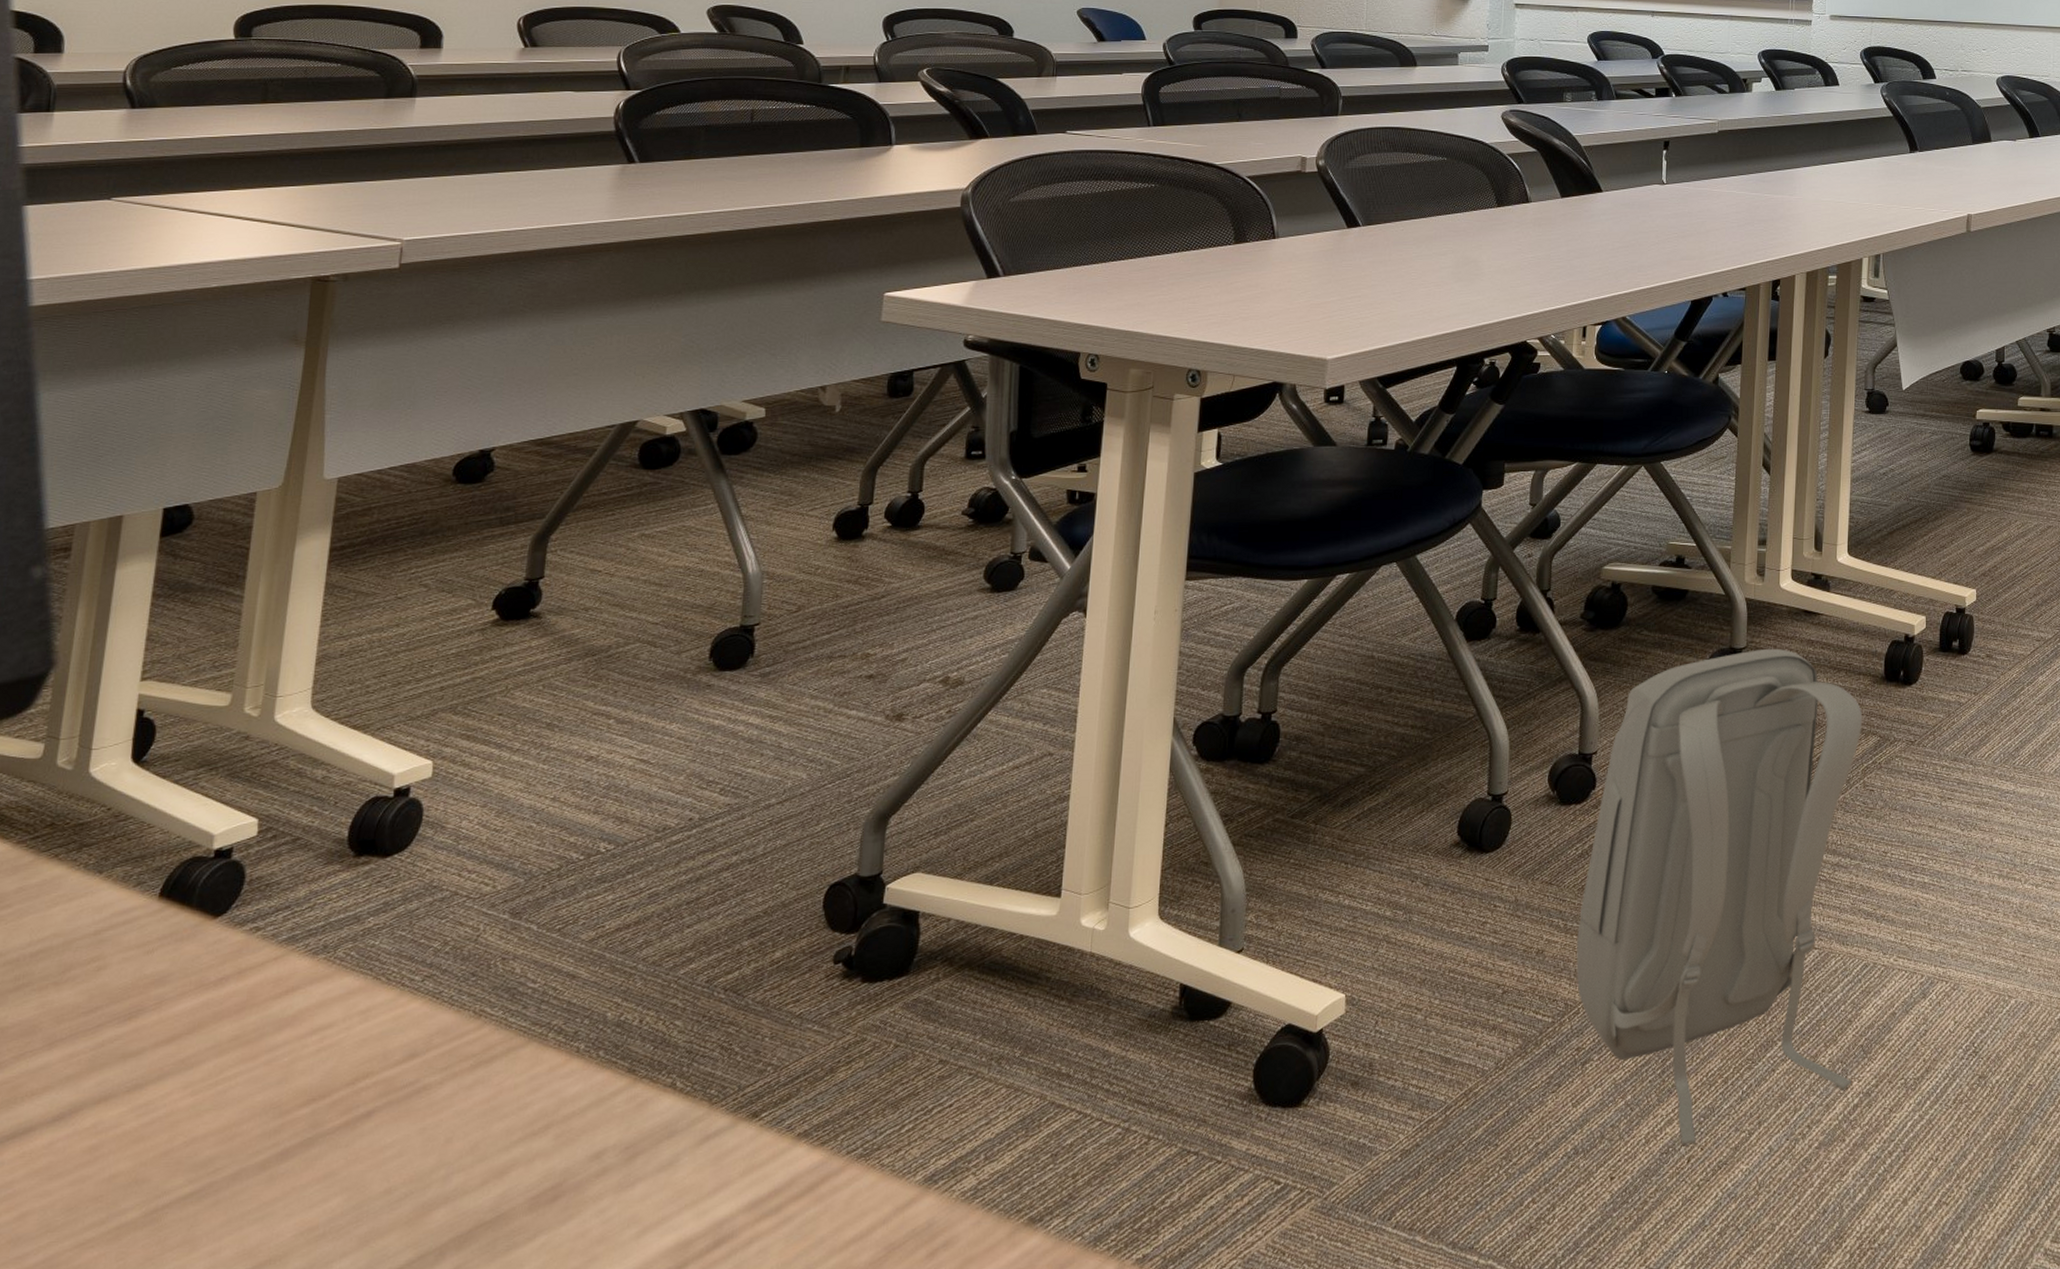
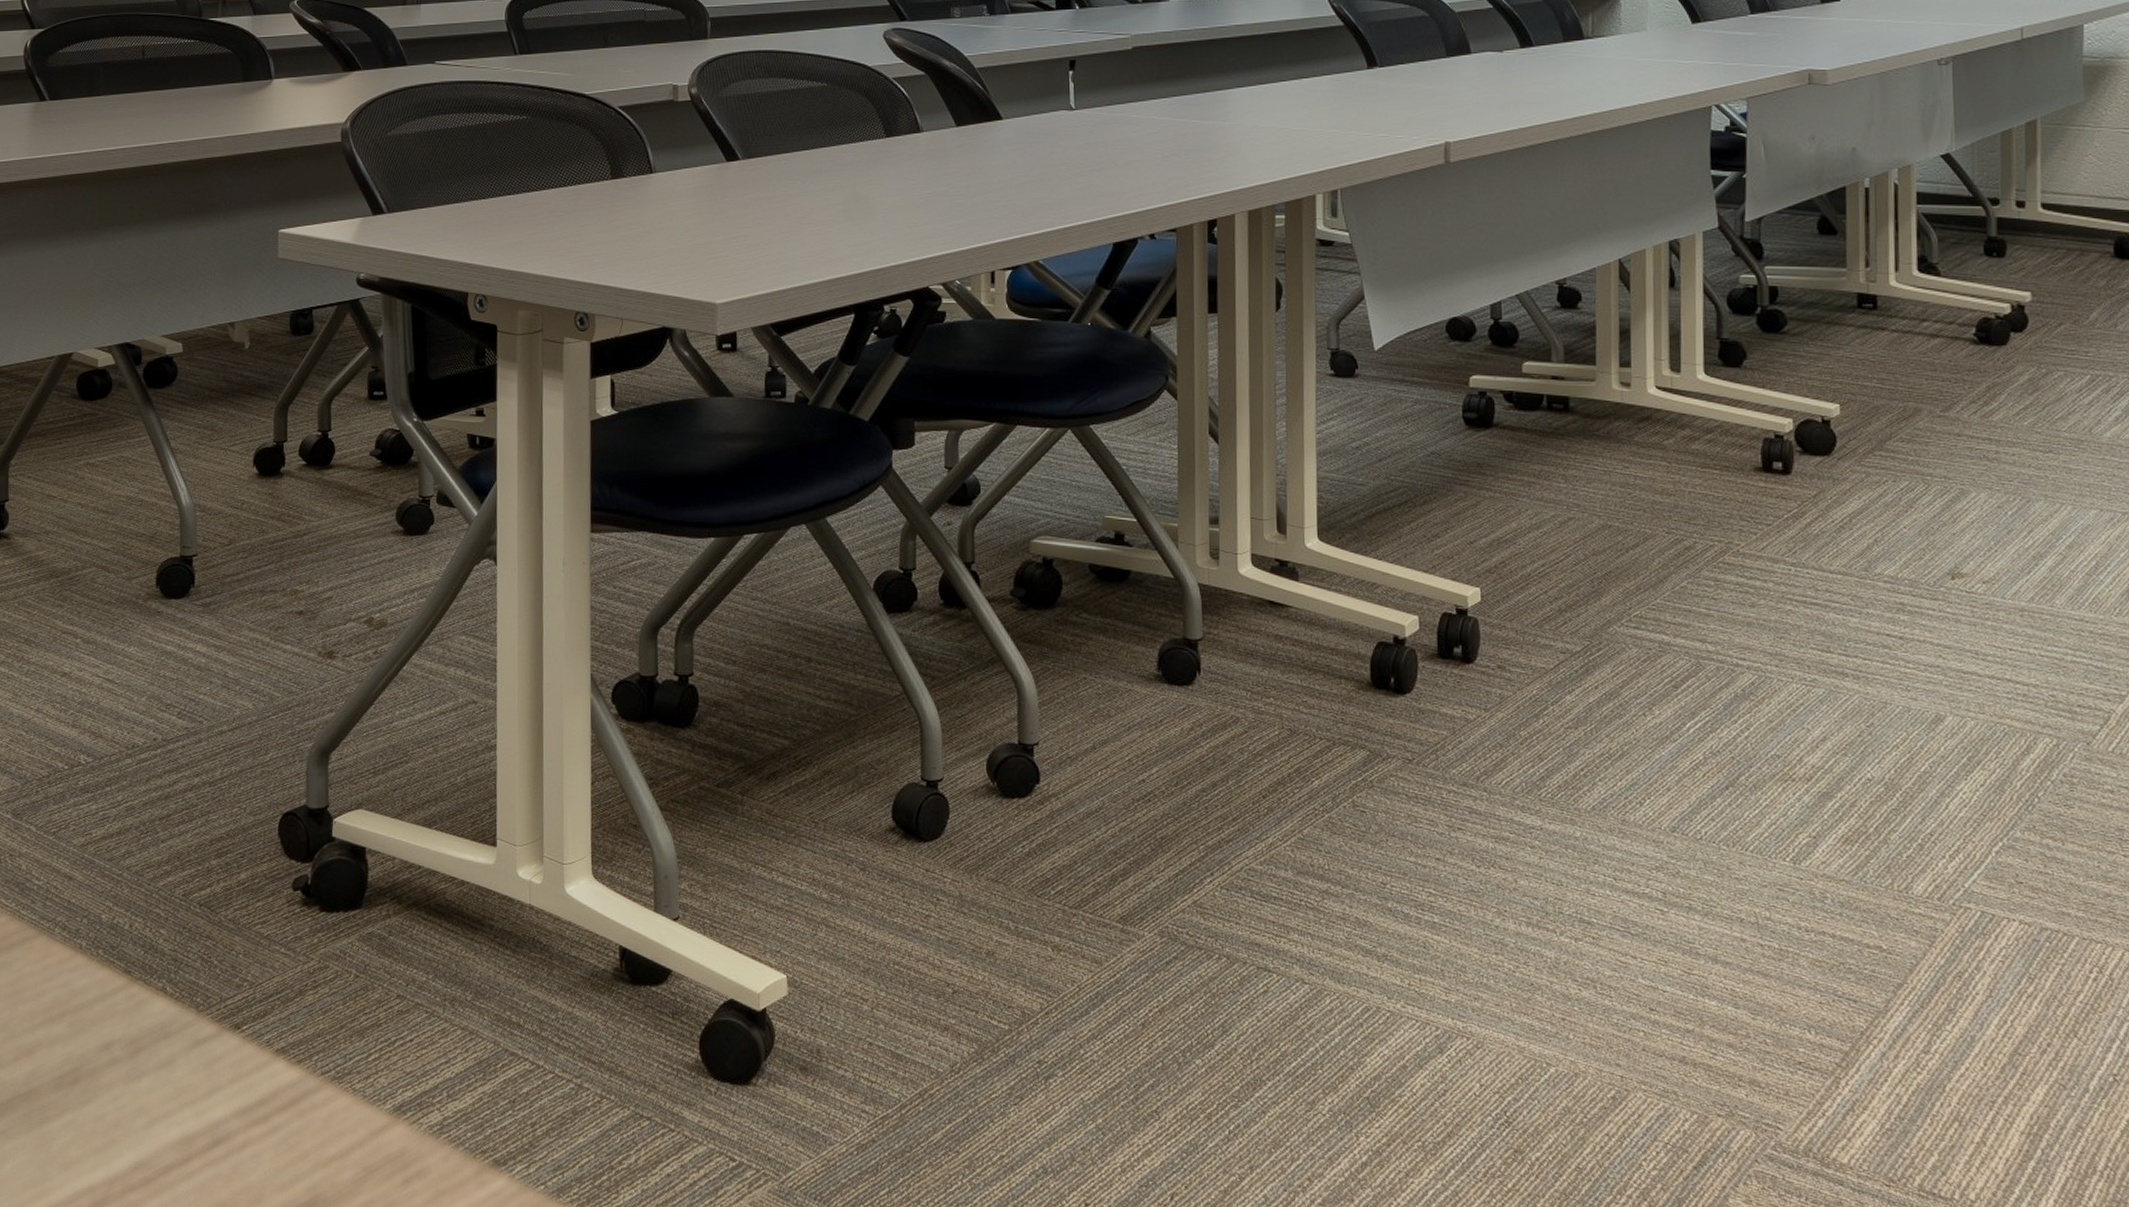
backpack: present [1576,648,1863,1145] -> none [1030,641,1359,1181]

